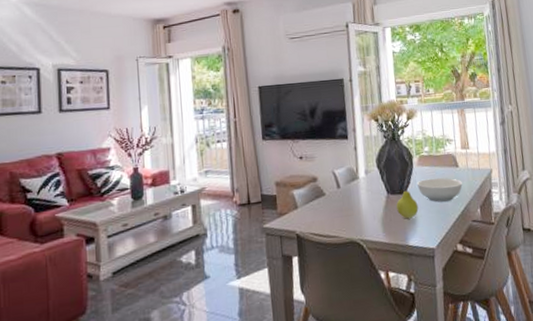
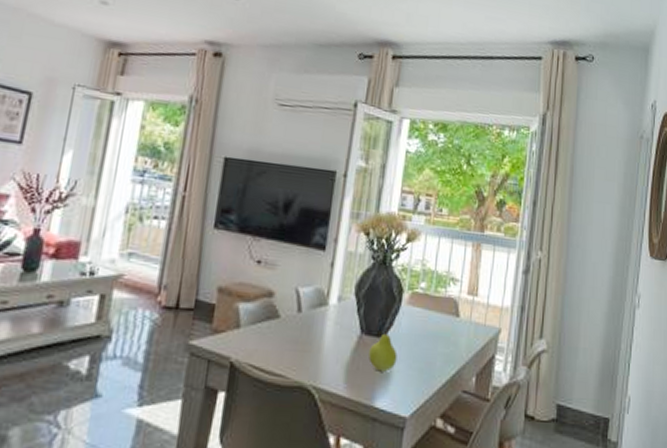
bowl: present [416,177,463,203] -> none [401,323,460,359]

